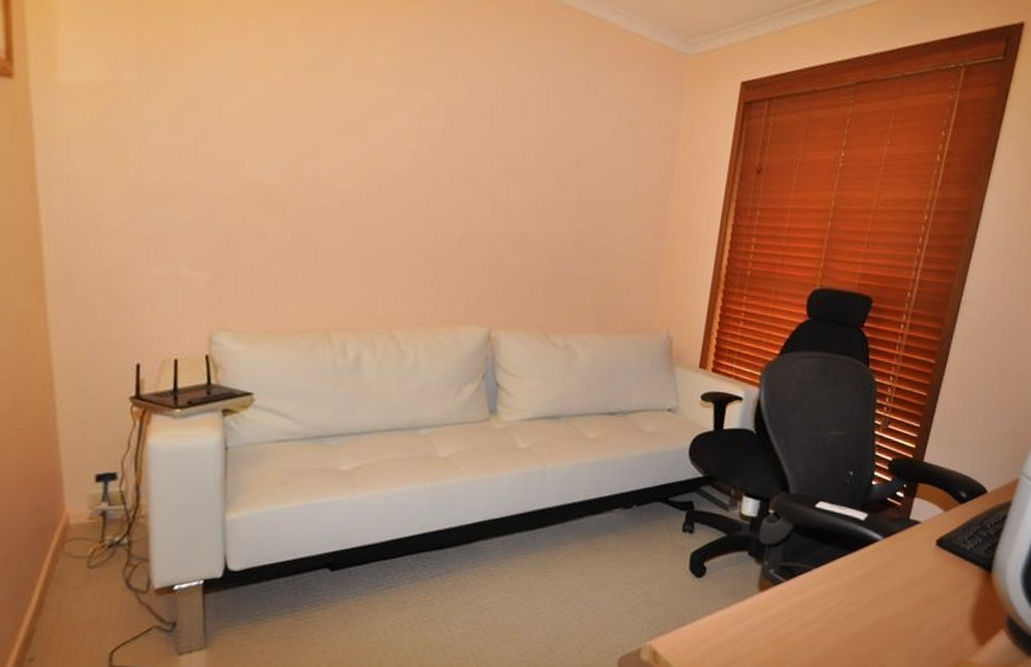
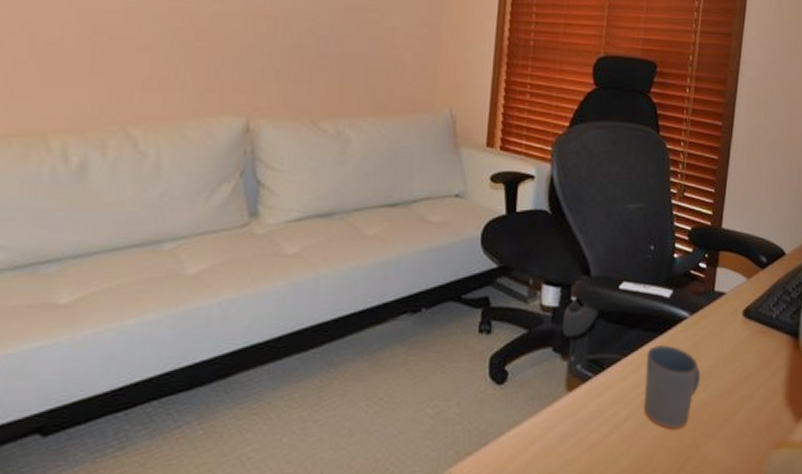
mug: none [829,560,888,637] -> present [643,344,701,429]

